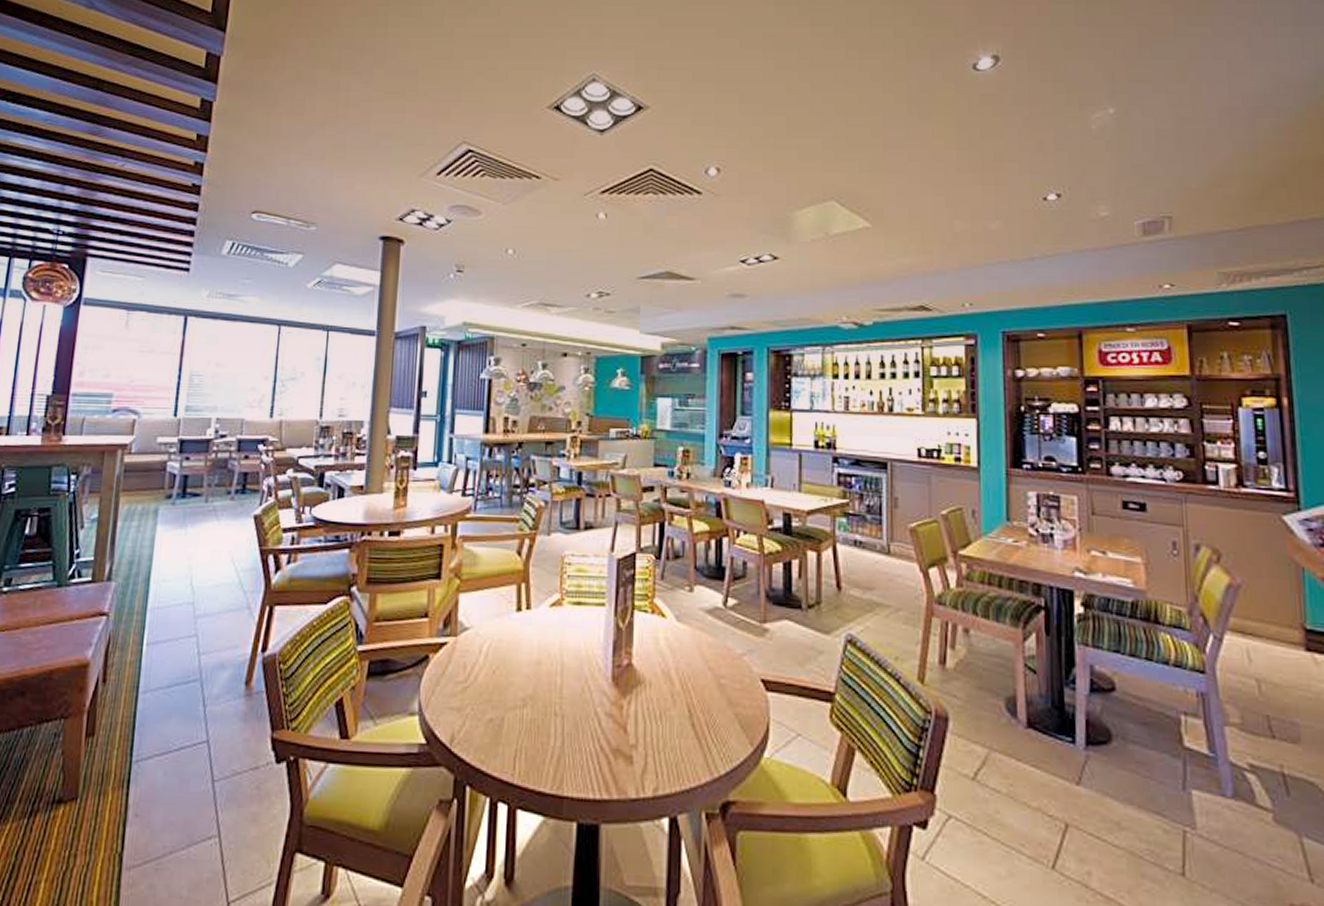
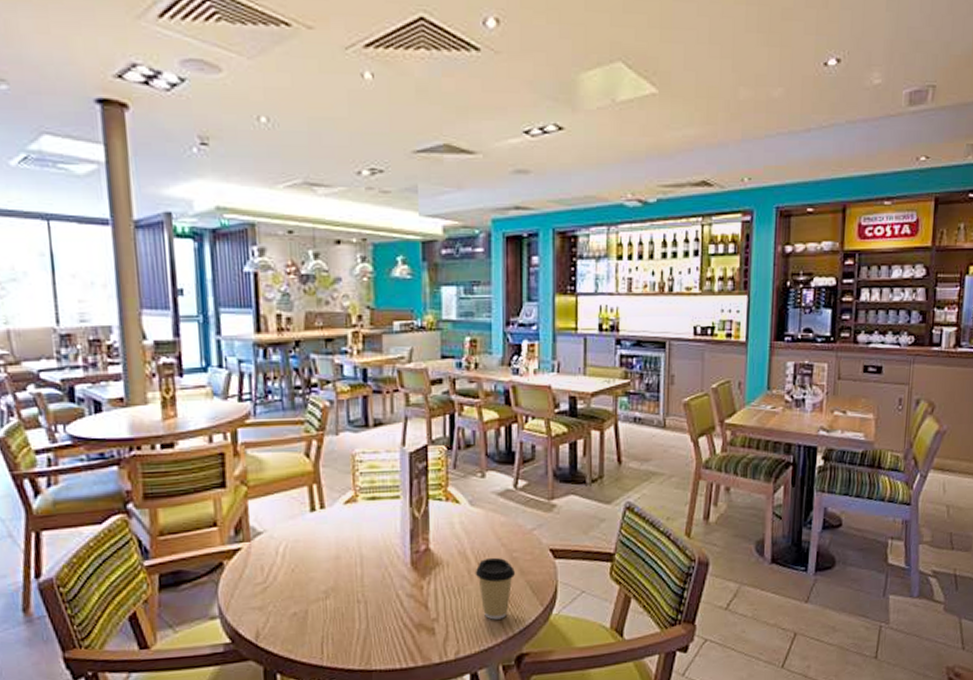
coffee cup: none [678,681,722,756] -> present [475,557,515,620]

